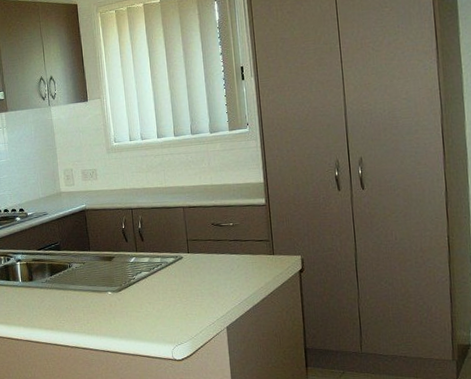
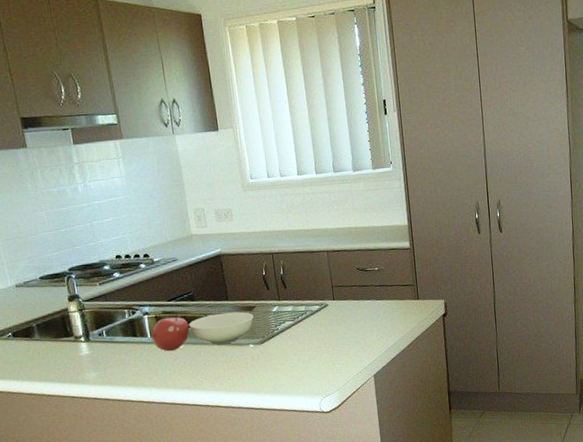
fruit: none [22,261,55,295] -> present [151,313,190,352]
bowl: none [55,261,112,291] -> present [189,311,254,345]

